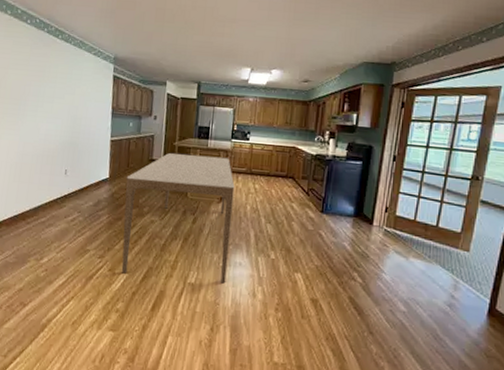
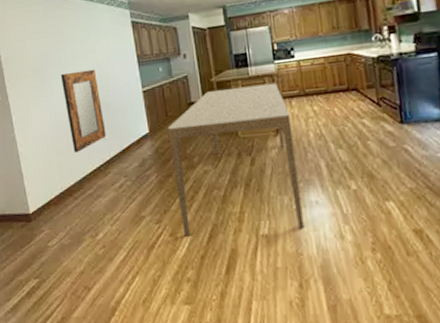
home mirror: none [34,108,71,183] -> present [60,69,107,153]

